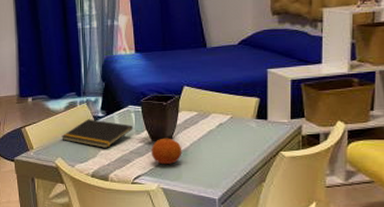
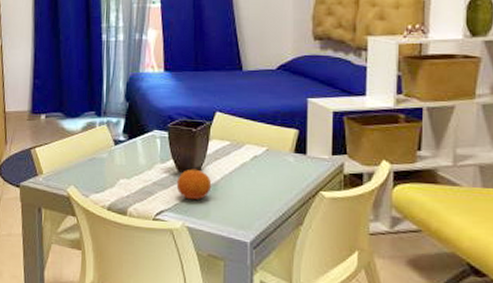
notepad: present [62,119,134,148] -> none [76,143,158,177]

